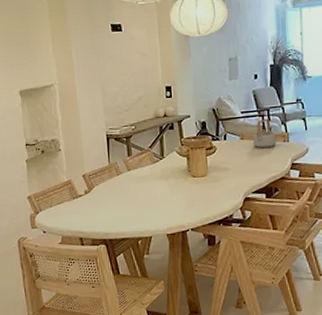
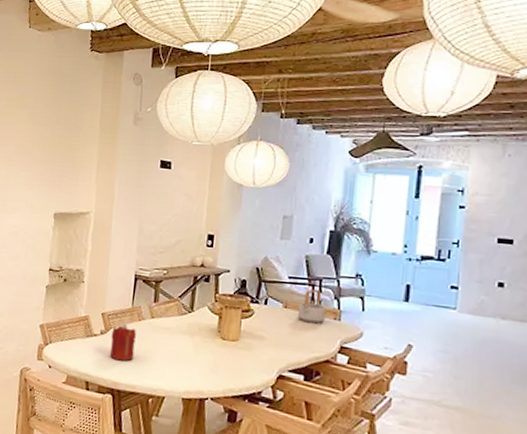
candle: none [94,180,119,214] -> present [110,323,136,362]

